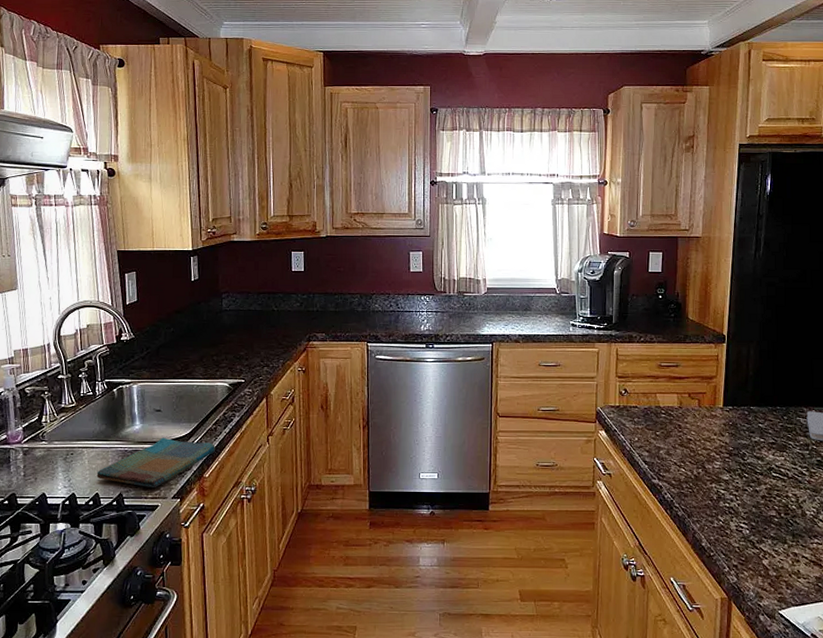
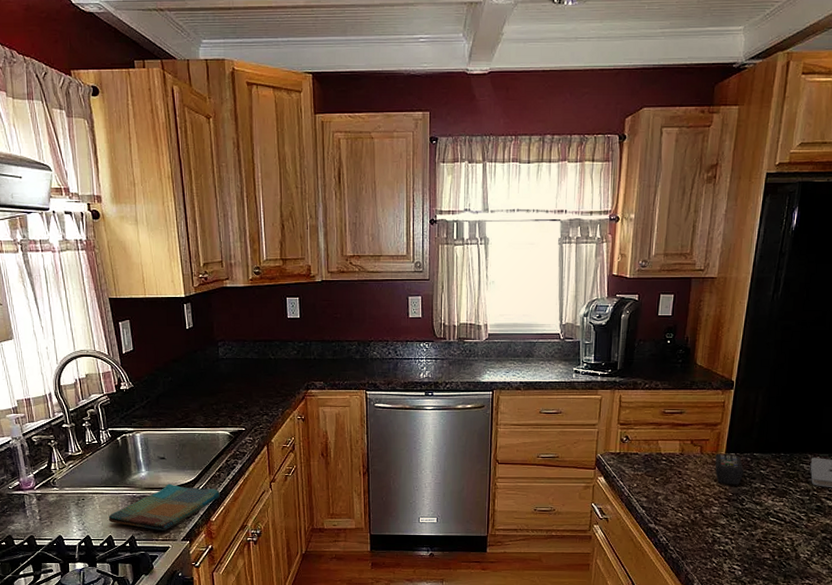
remote control: none [713,406,742,439] -> present [715,453,744,485]

